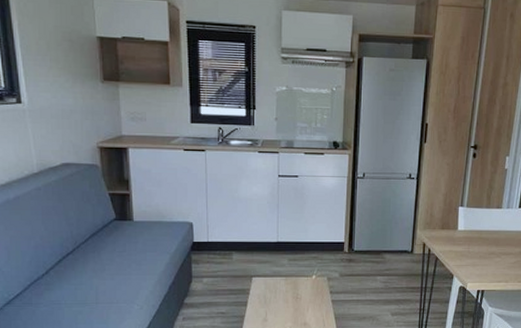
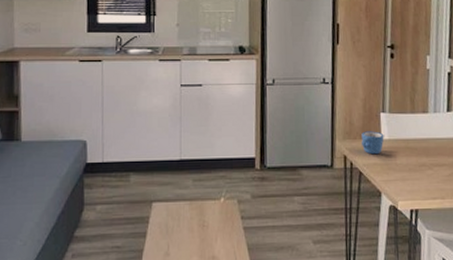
mug: none [440,222,460,243] -> present [361,131,384,155]

